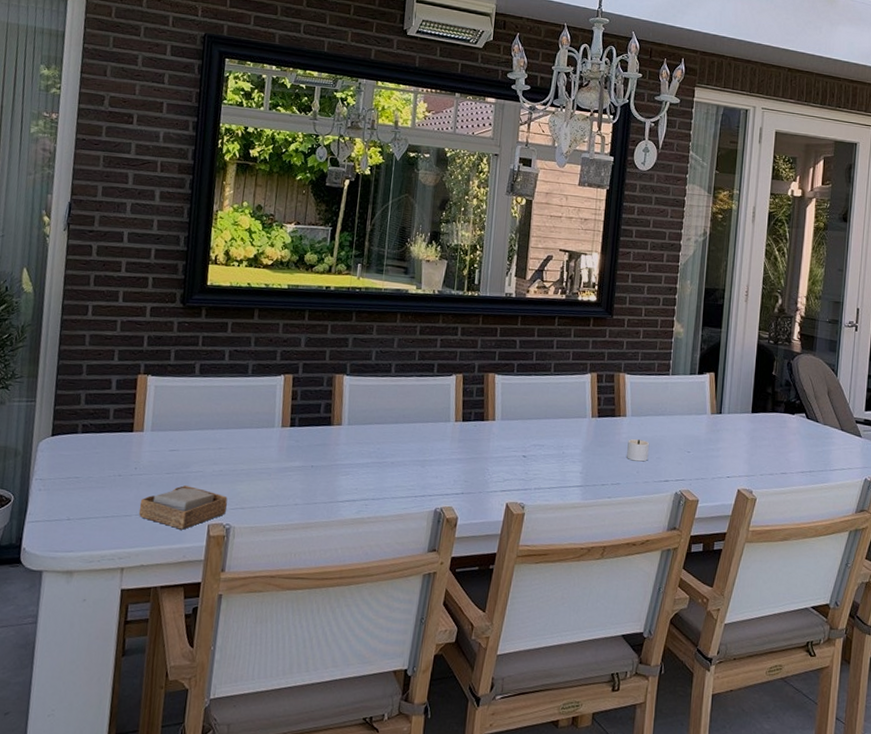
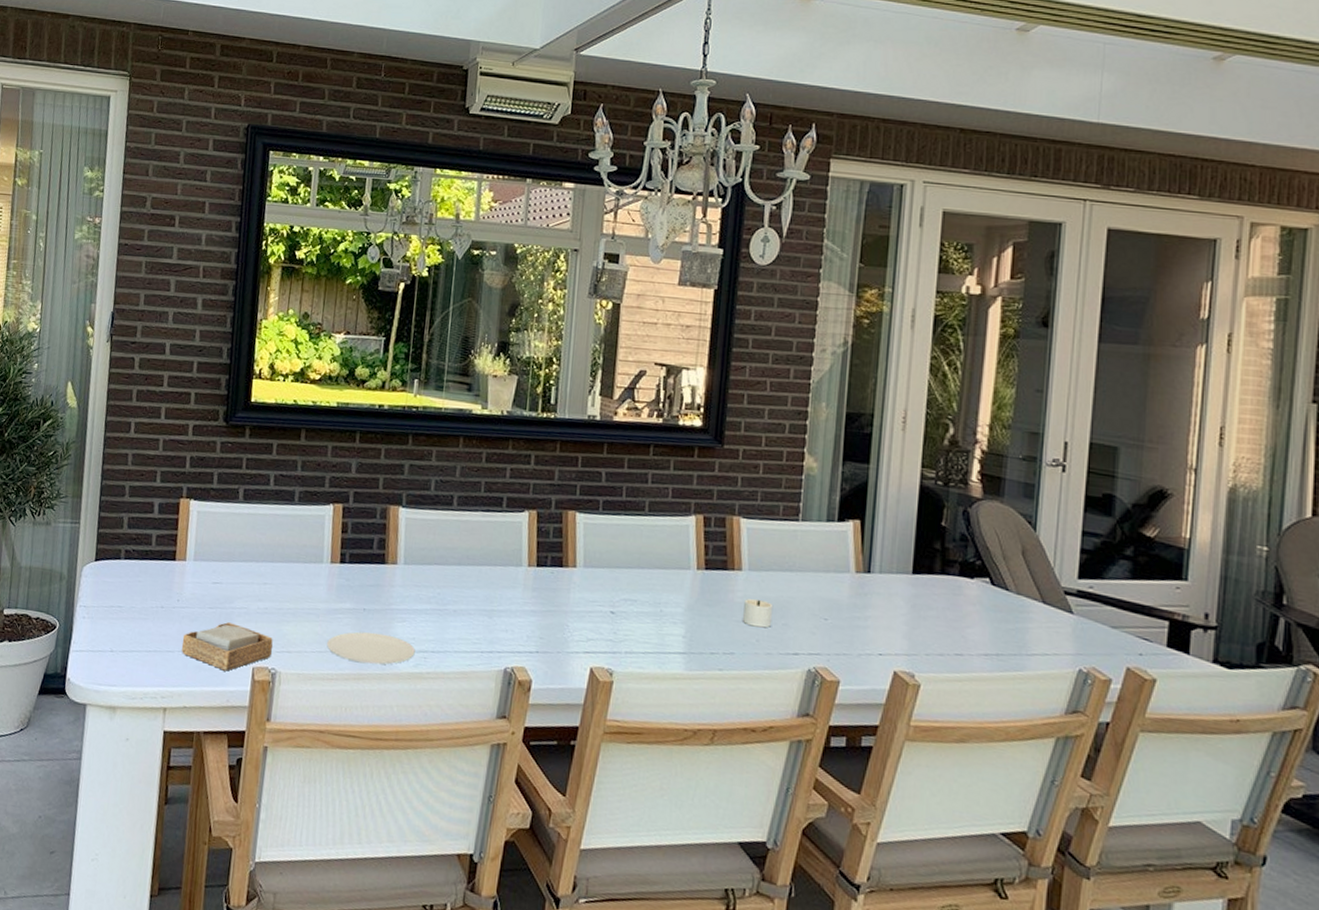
plate: none [278,486,358,514] -> present [327,631,415,665]

